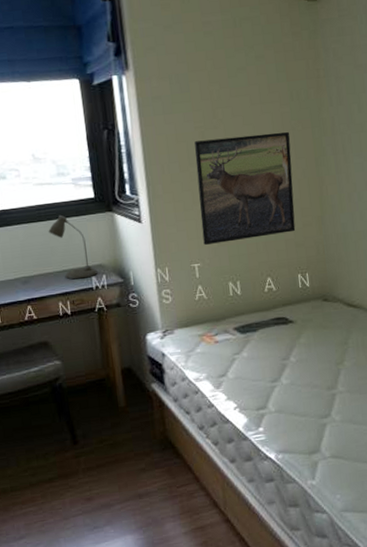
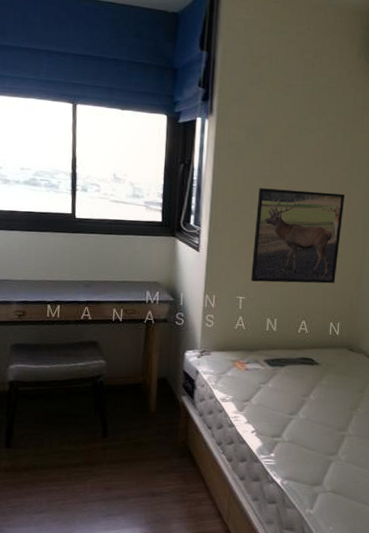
desk lamp: present [48,214,98,280] -> none [115,231,153,292]

